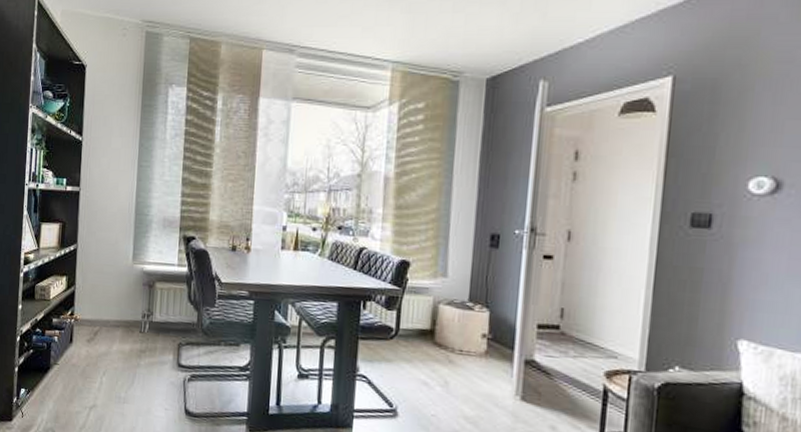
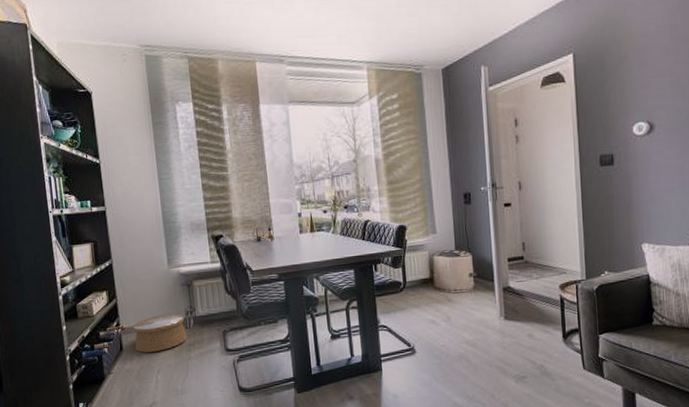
woven basket: none [84,312,140,352] -> present [132,313,188,353]

